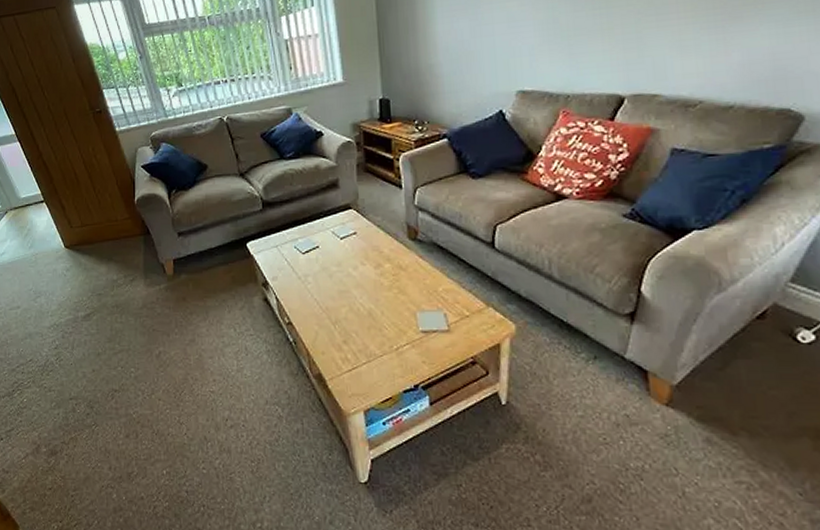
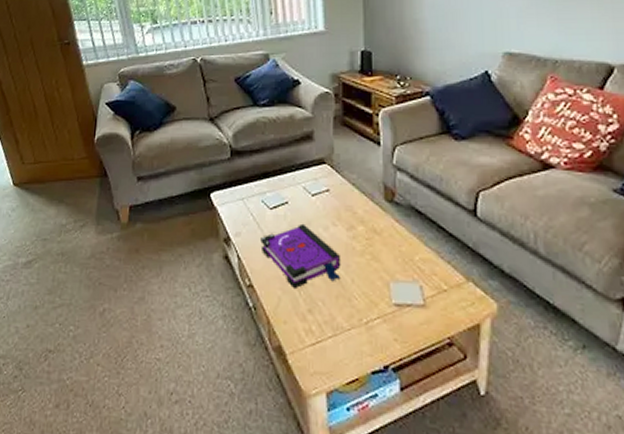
board game: none [296,265,371,324] -> present [260,223,341,290]

